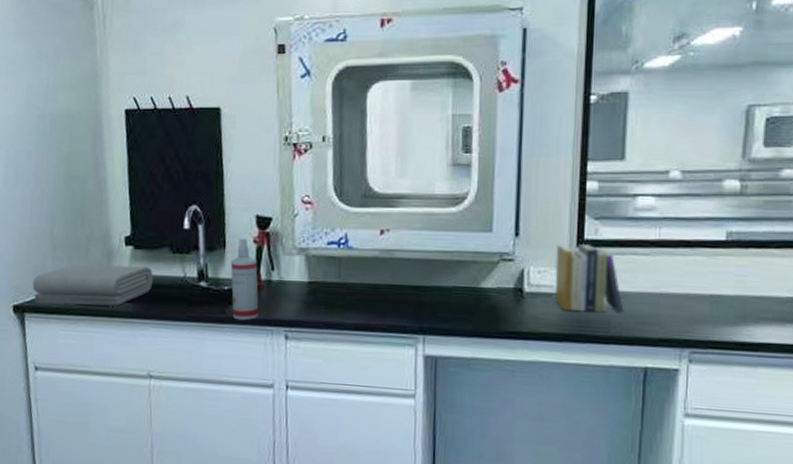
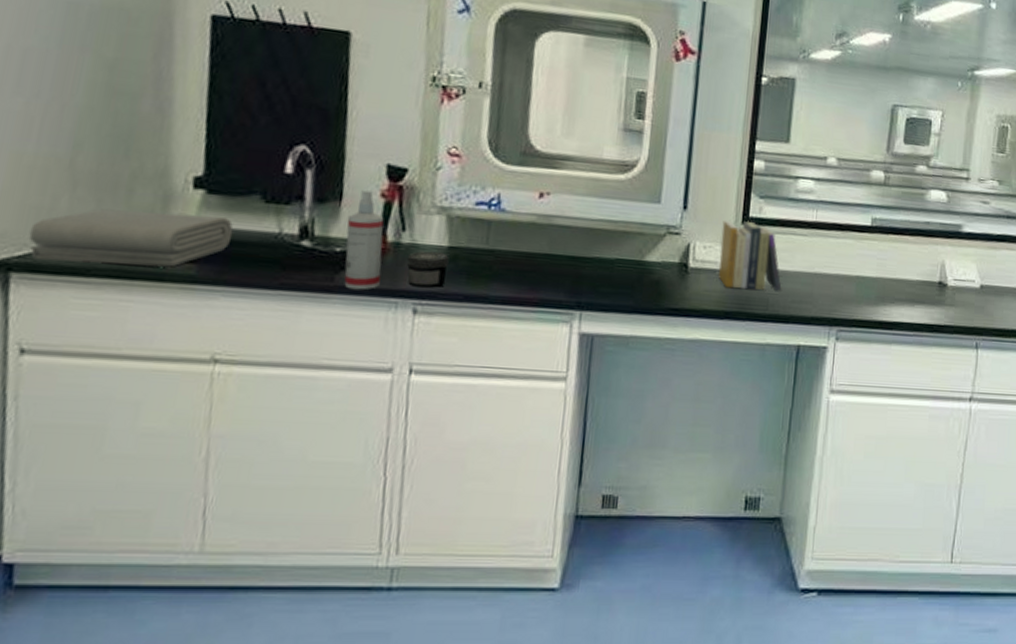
jar: none [277,287,310,319] -> present [406,251,449,289]

